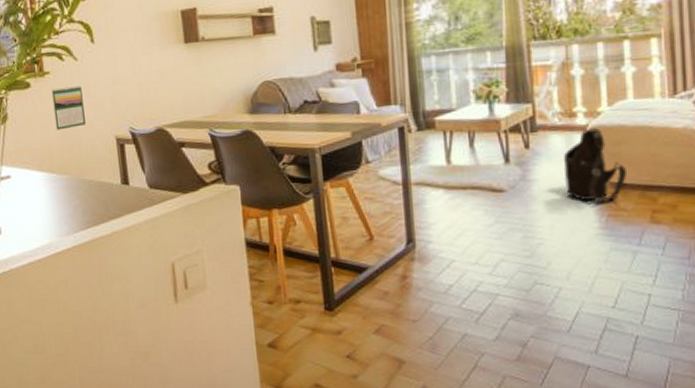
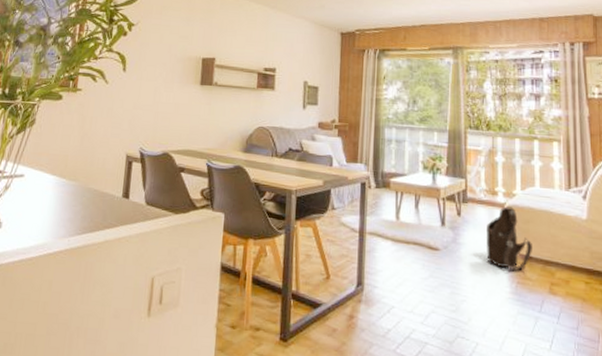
calendar: present [51,85,86,130] -> none [75,104,106,141]

